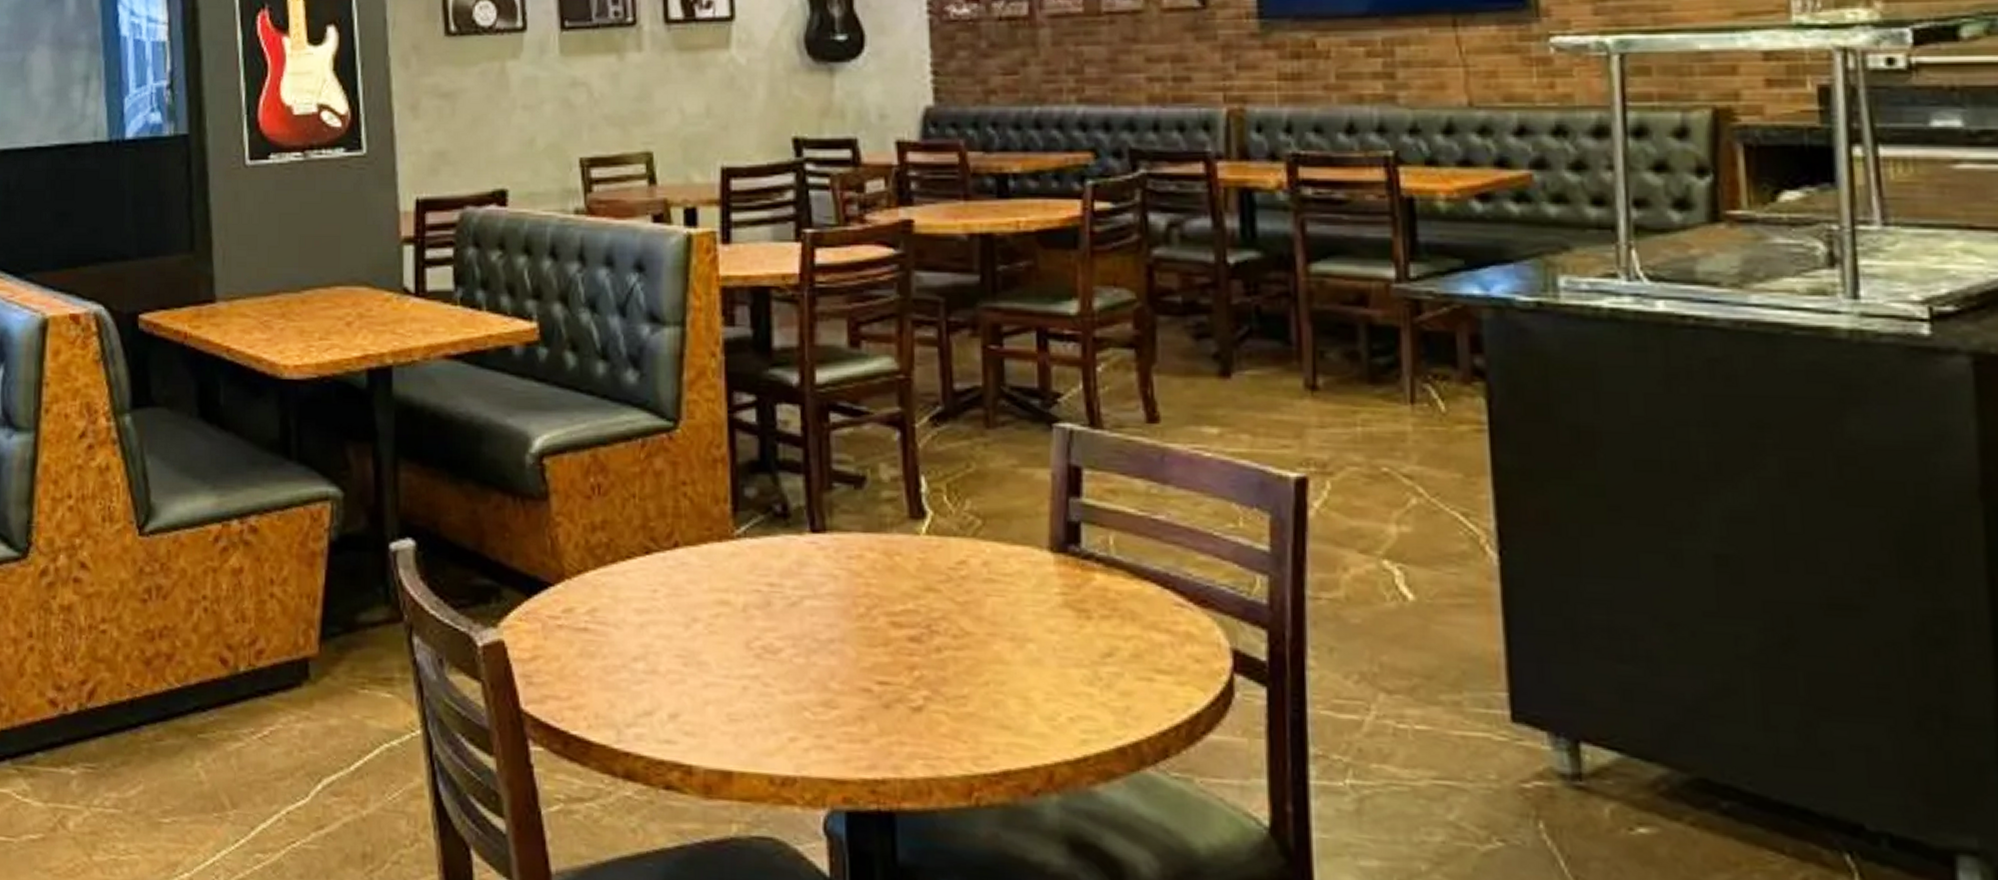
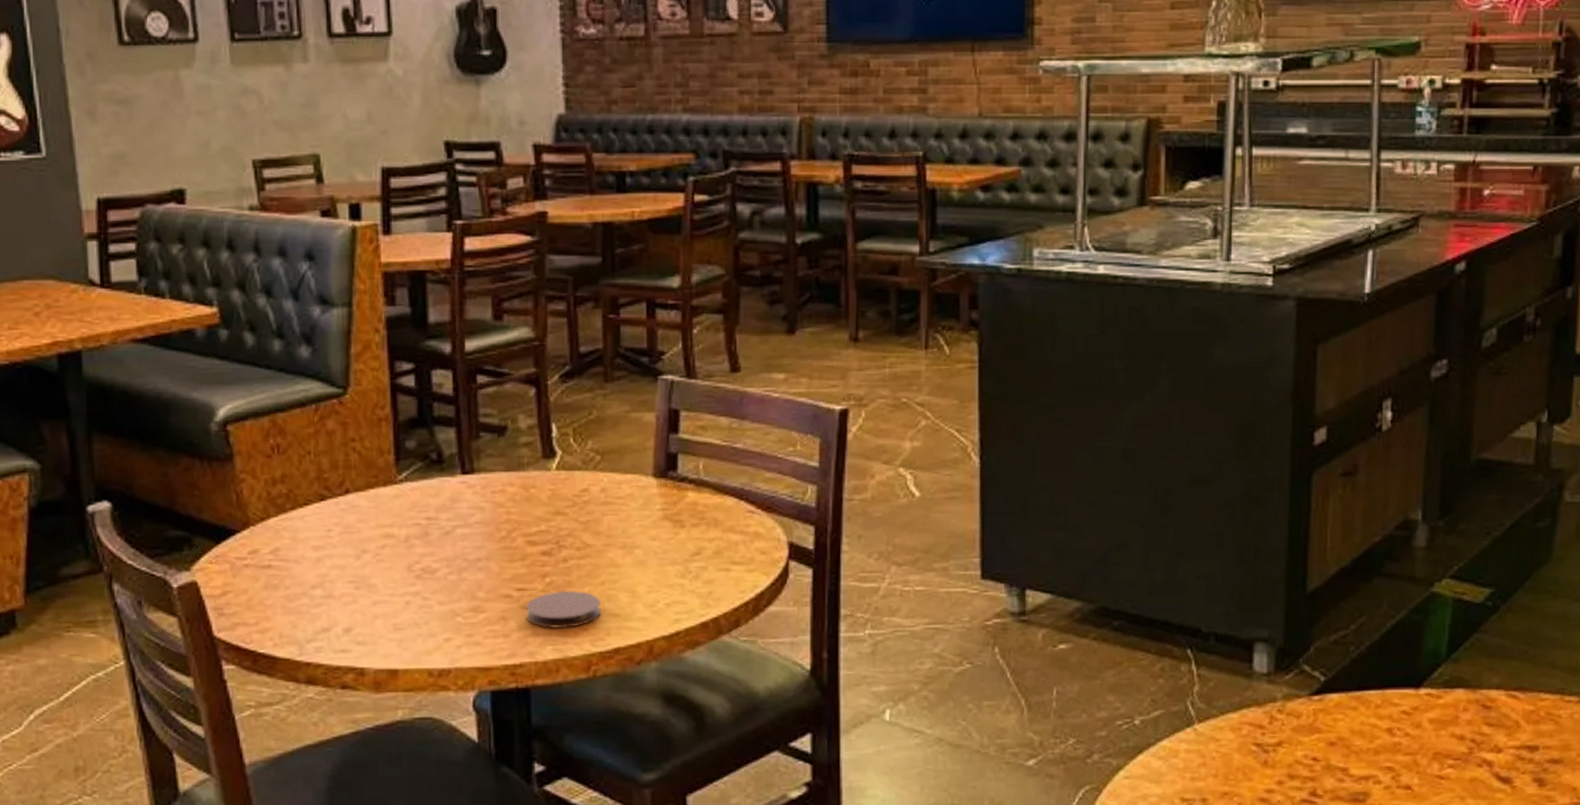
coaster: none [889,689,986,739] -> present [526,590,602,629]

